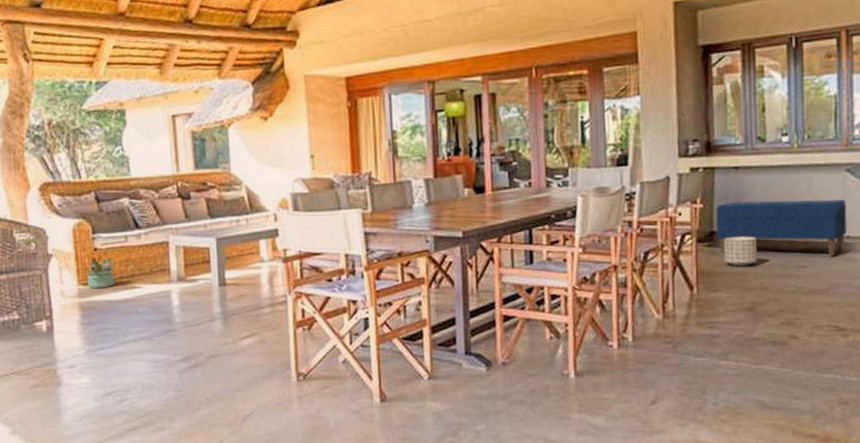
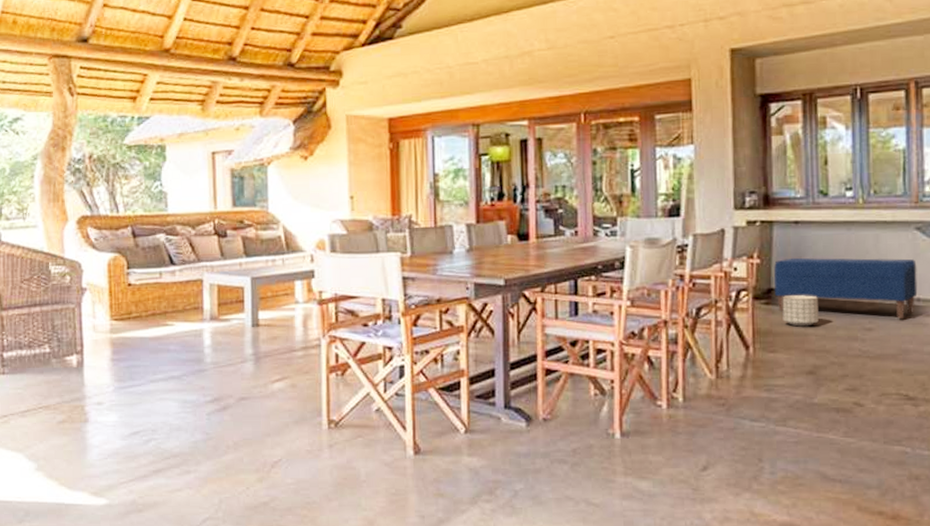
decorative plant: present [86,257,116,289] -> none [119,292,149,325]

